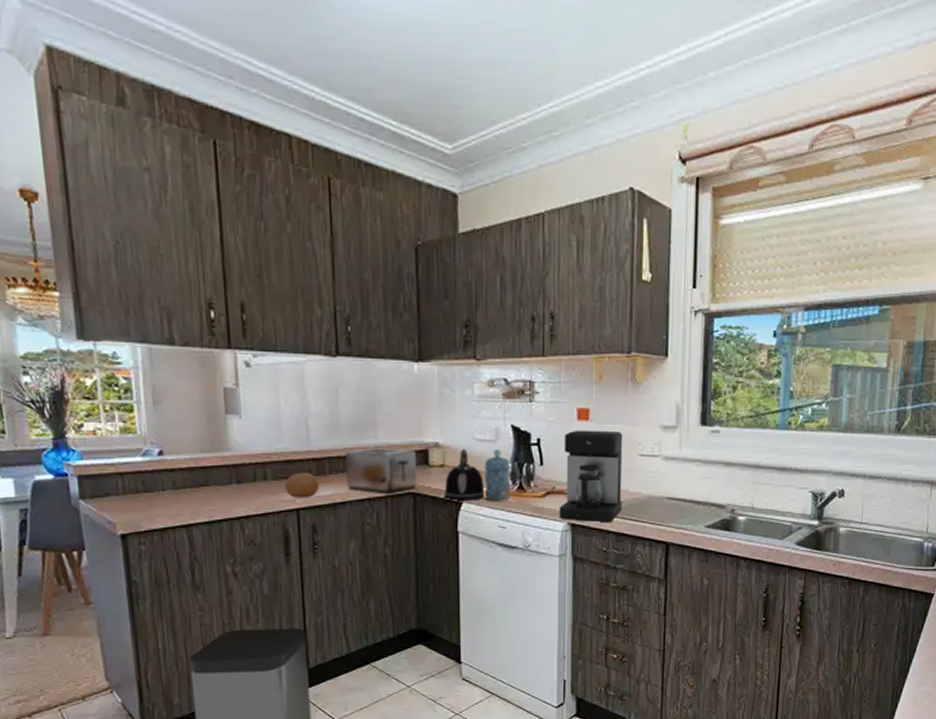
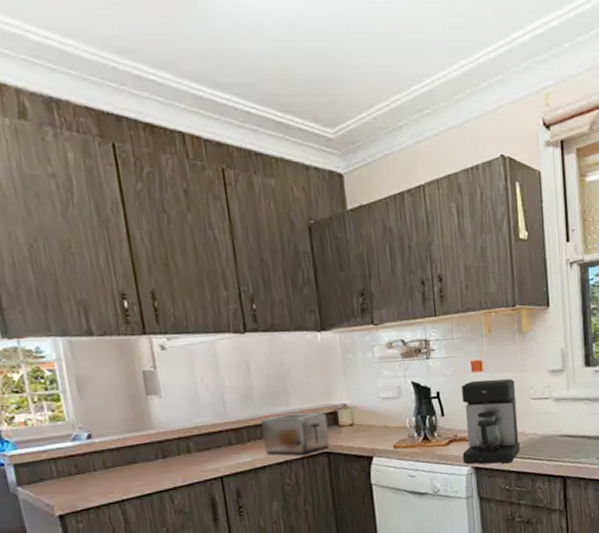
fruit: present [284,473,319,498] -> none [207,442,240,467]
kettle: present [443,448,485,501] -> none [355,407,394,456]
canister: present [483,448,511,501] -> none [389,404,417,453]

